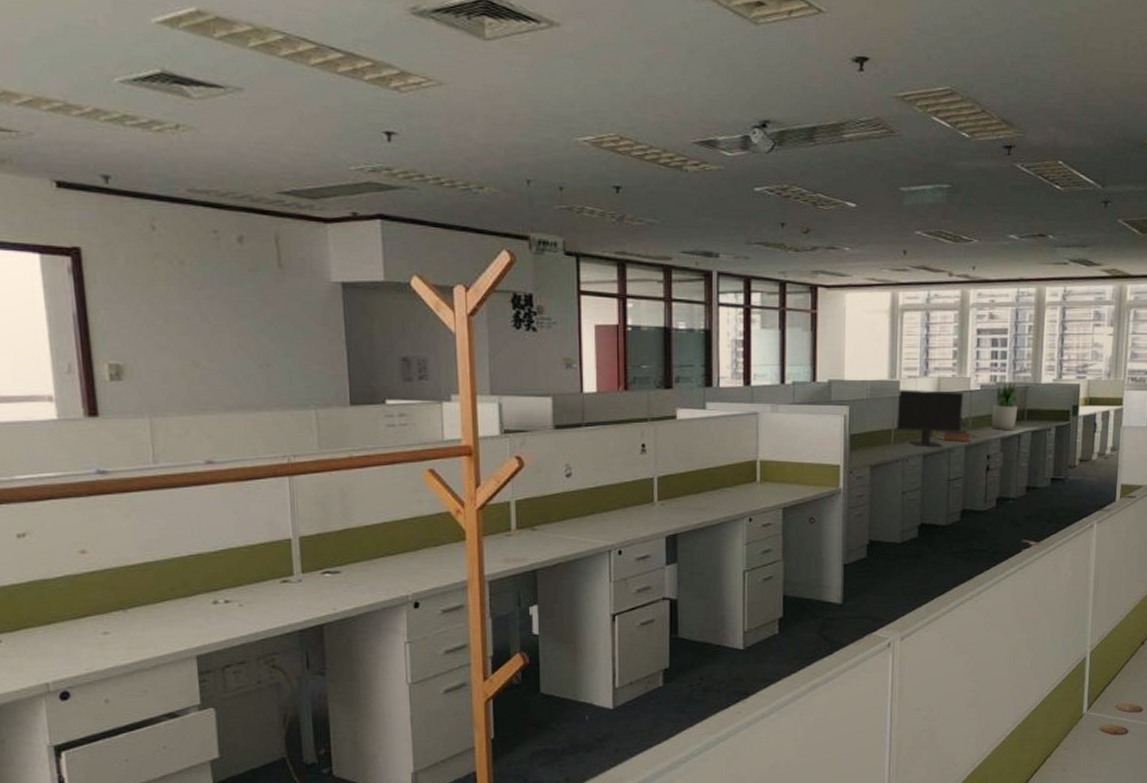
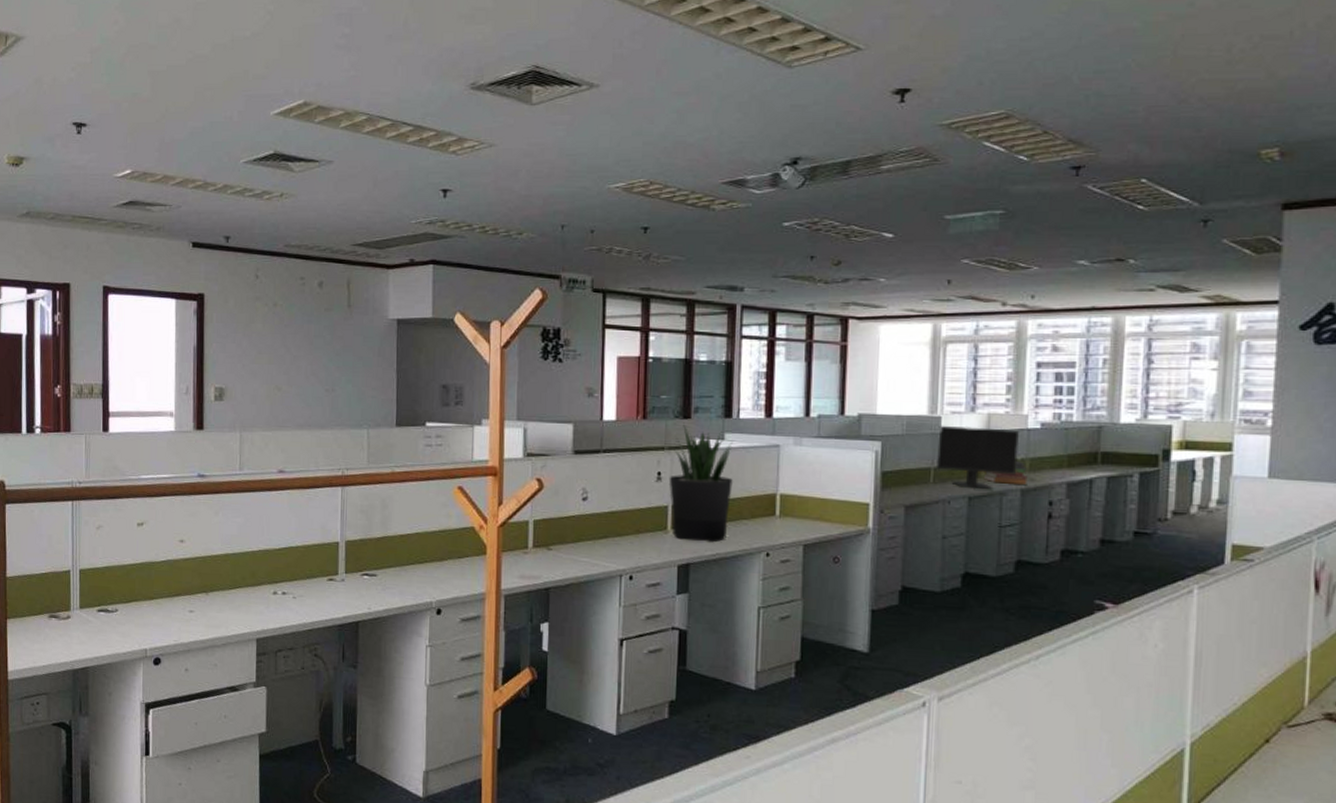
planter: none [653,392,715,512] -> present [668,422,733,542]
planter: present [991,382,1019,431] -> none [1054,420,1090,475]

